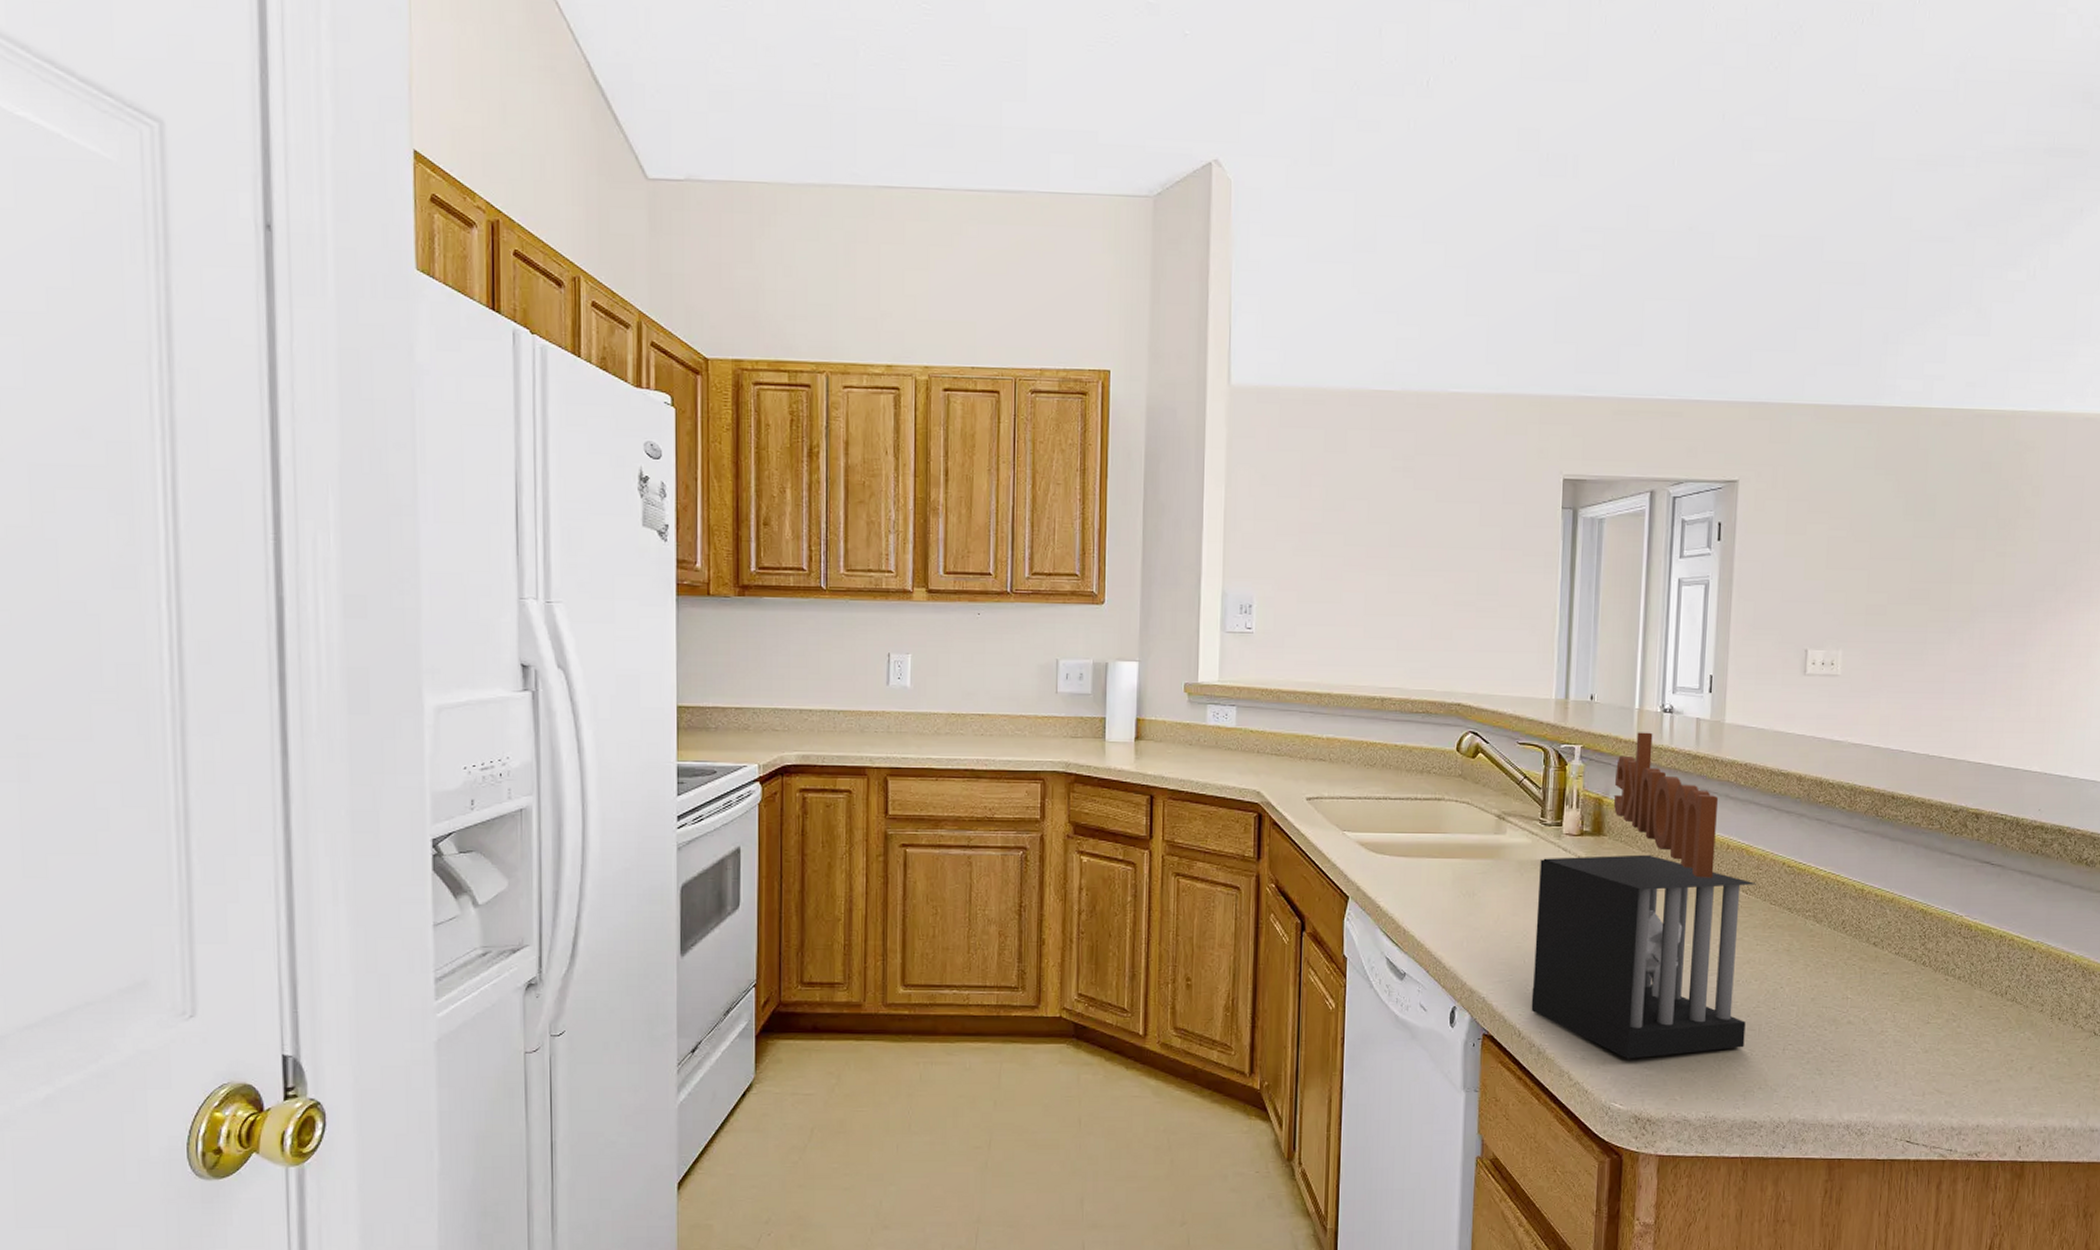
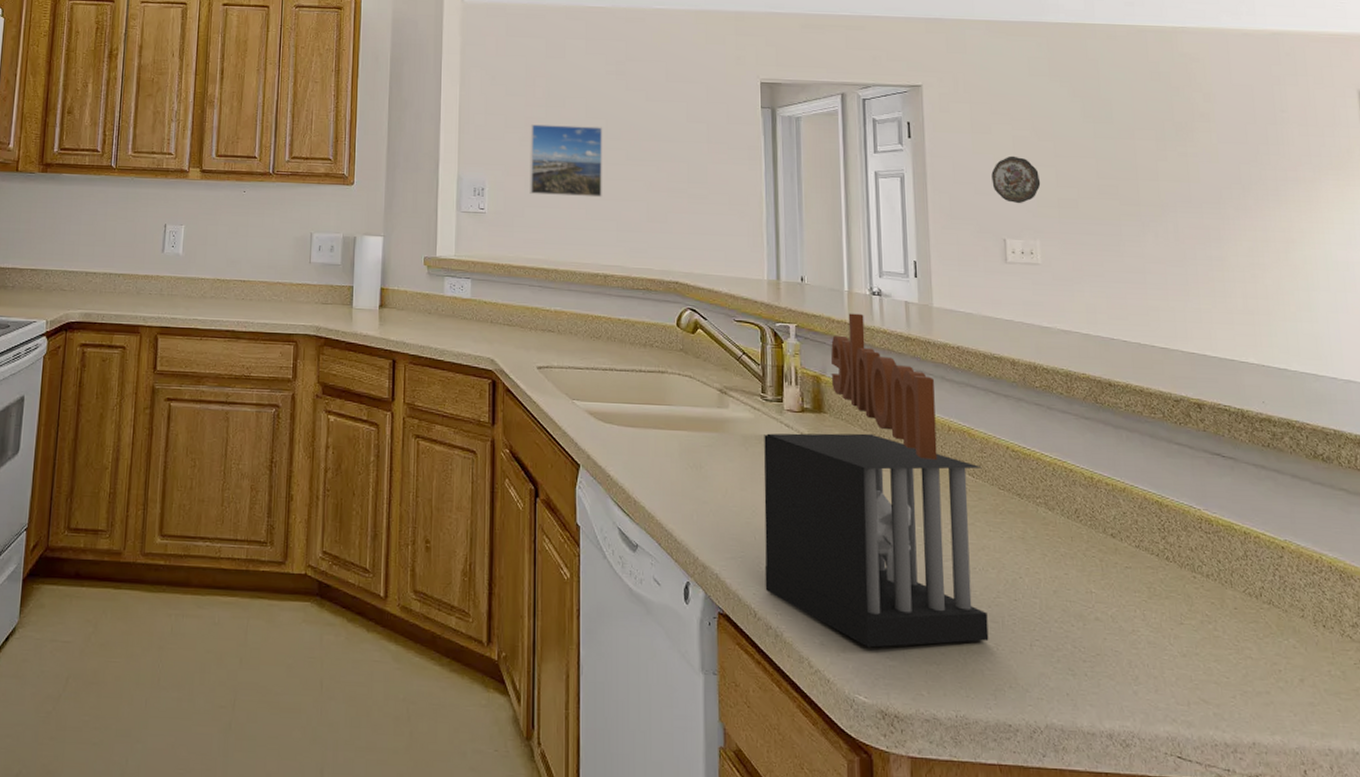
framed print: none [1302,531,1386,613] -> present [529,124,603,198]
decorative plate: none [1800,558,1851,612] -> present [991,155,1041,204]

